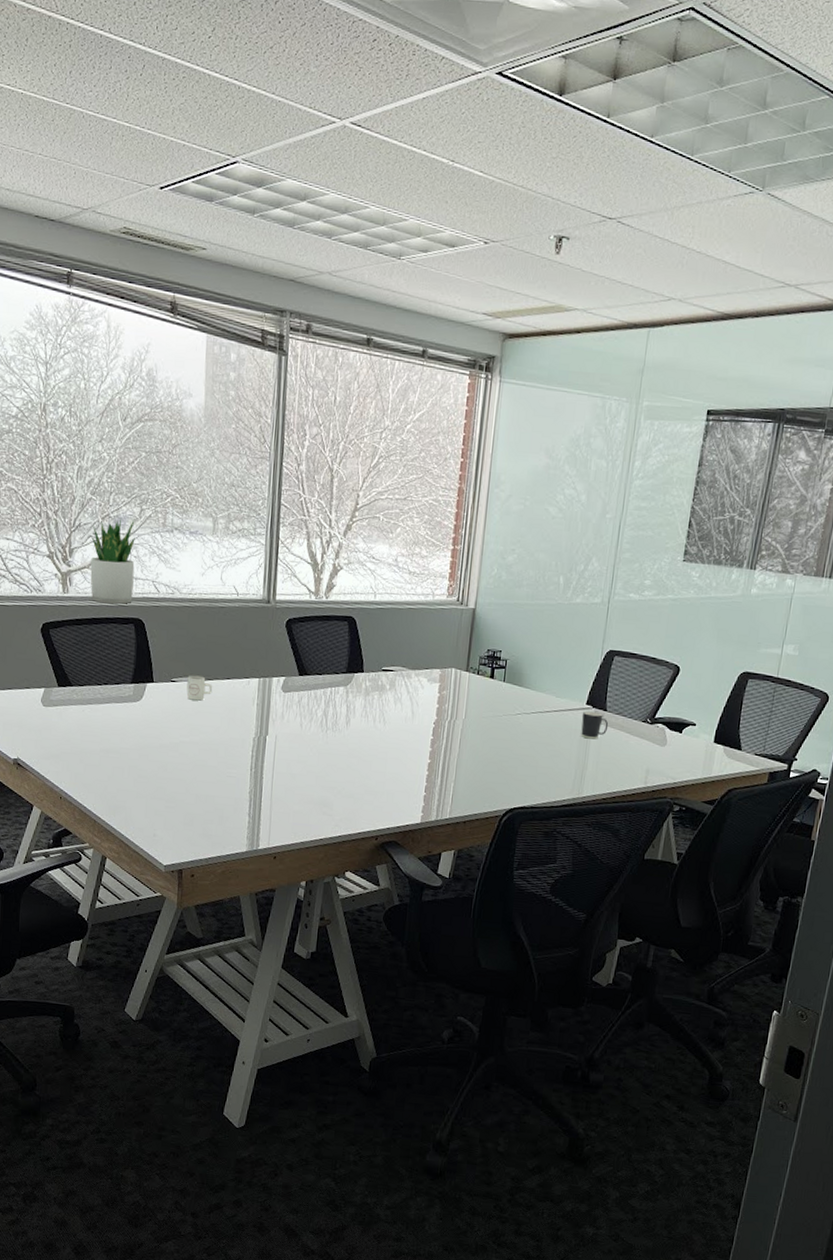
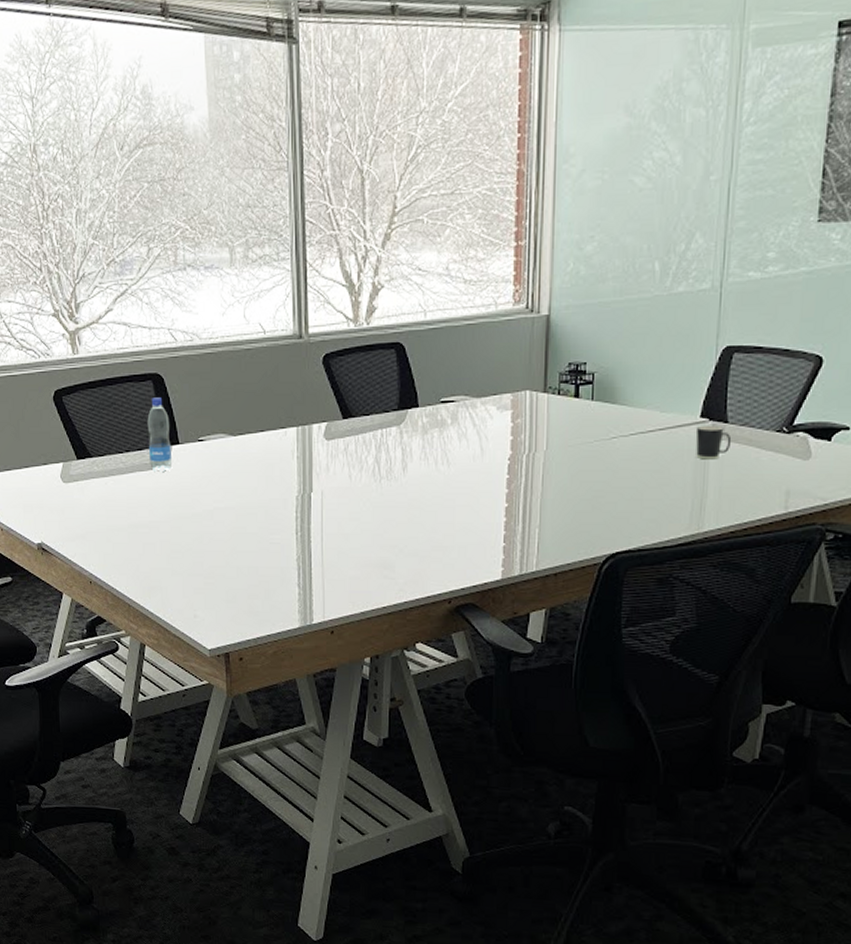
planter: present [90,517,135,605] -> none [97,260,148,361]
bottle: none [125,639,146,705] -> present [147,397,171,471]
mug: present [186,675,213,701] -> none [216,431,246,460]

